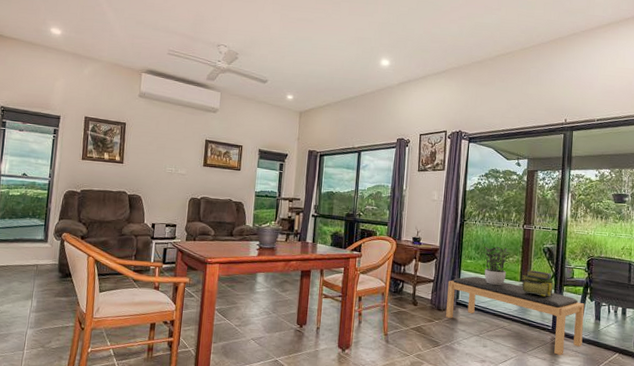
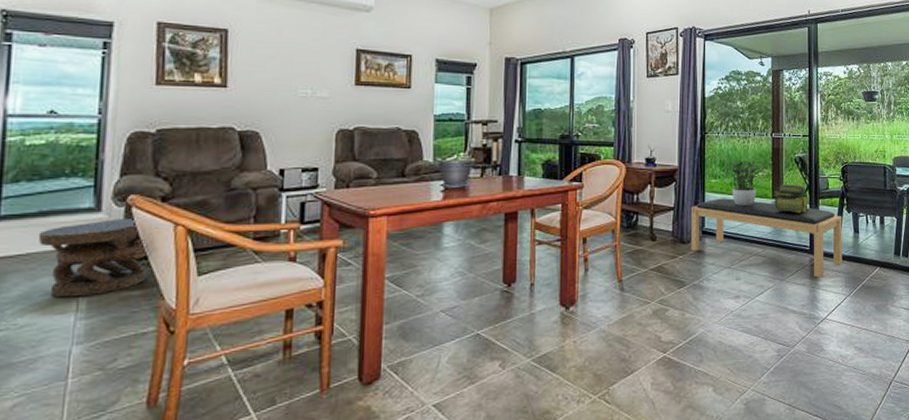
carved stool: none [13,248,73,298] -> present [38,219,149,298]

